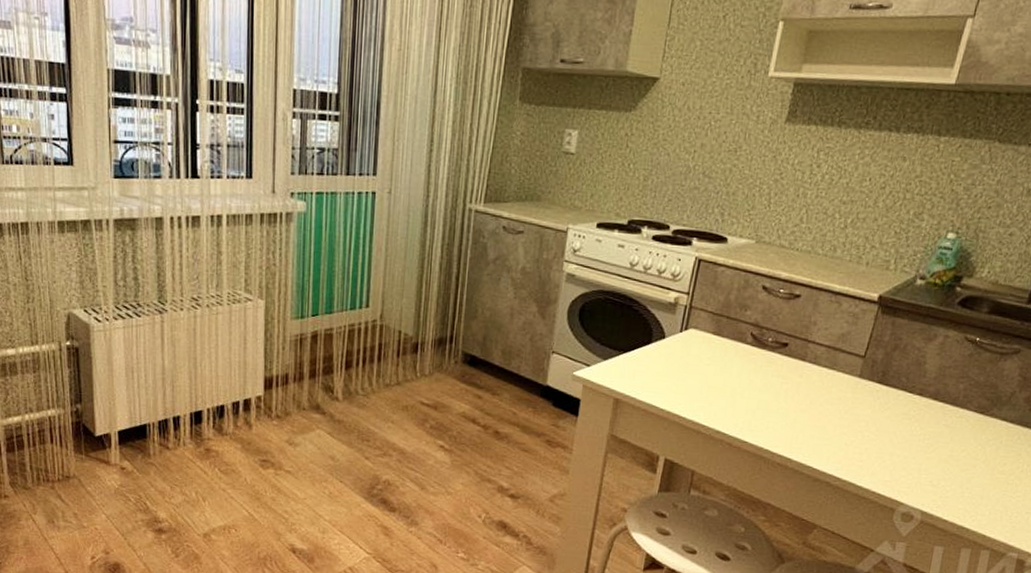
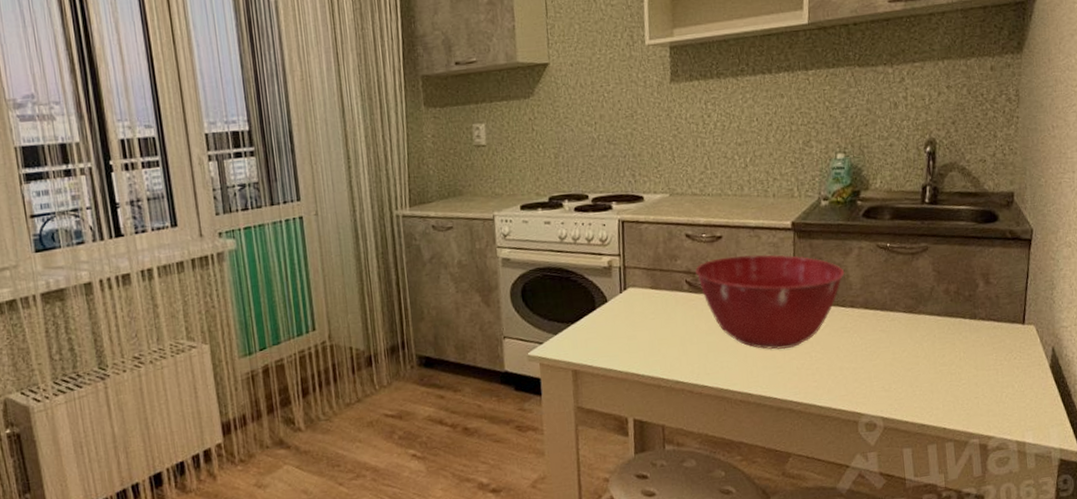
mixing bowl: none [763,317,923,423] -> present [695,254,845,350]

